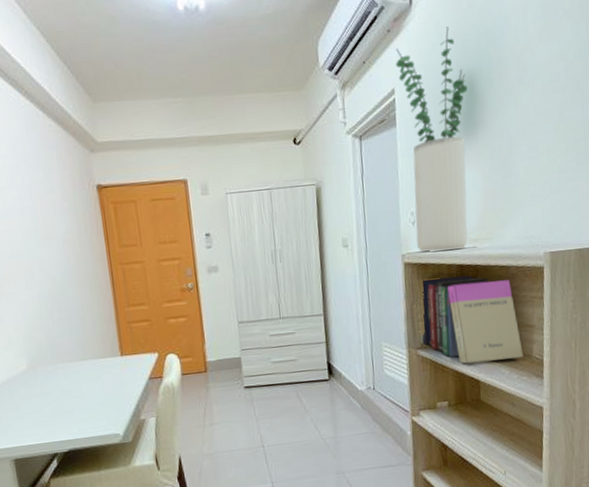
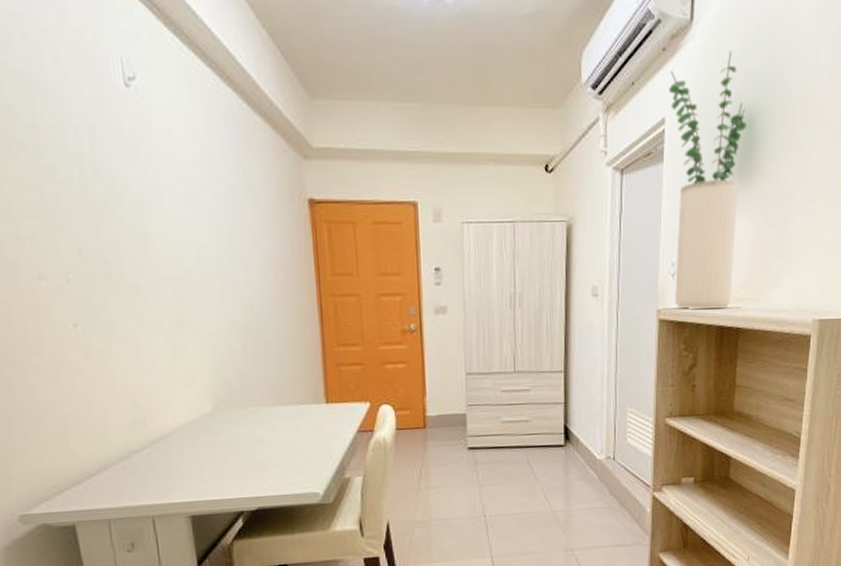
books: present [421,275,524,364] -> none [670,338,780,437]

